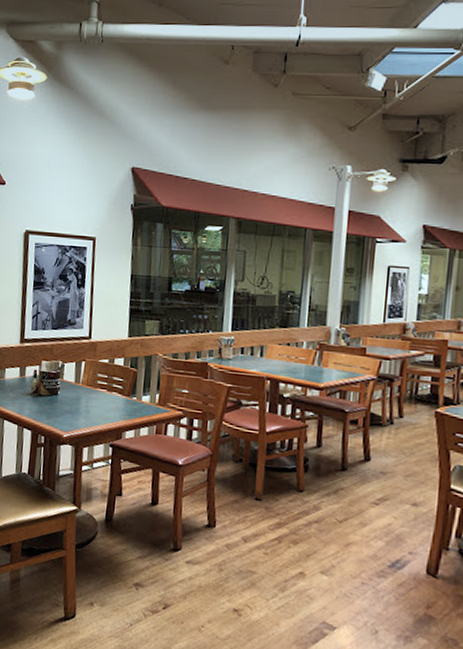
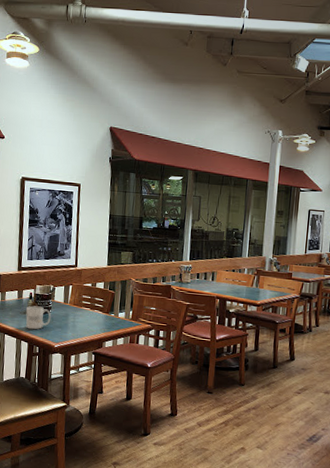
mug: none [29,385,60,415] -> present [26,305,52,330]

